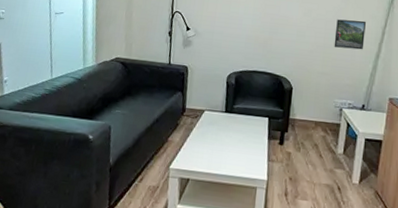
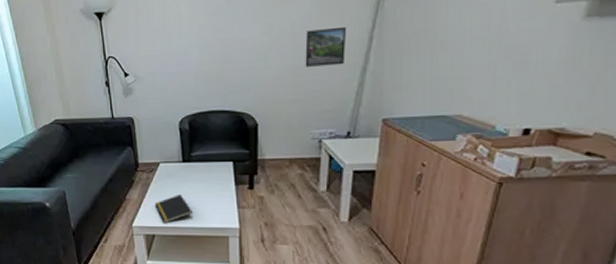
notepad: none [193,141,228,169] -> present [154,193,193,224]

